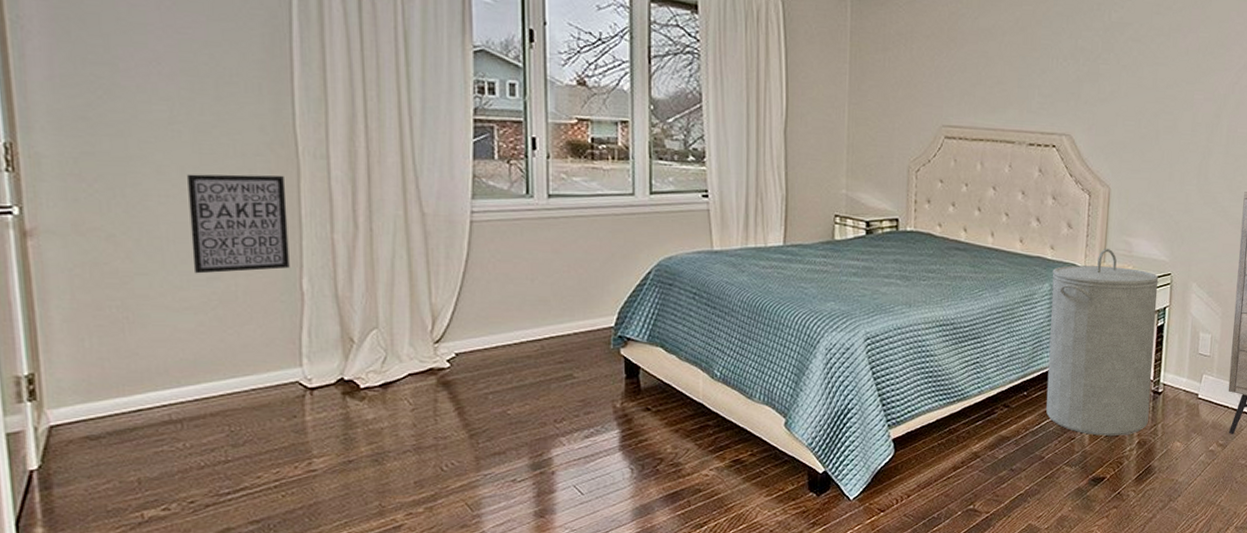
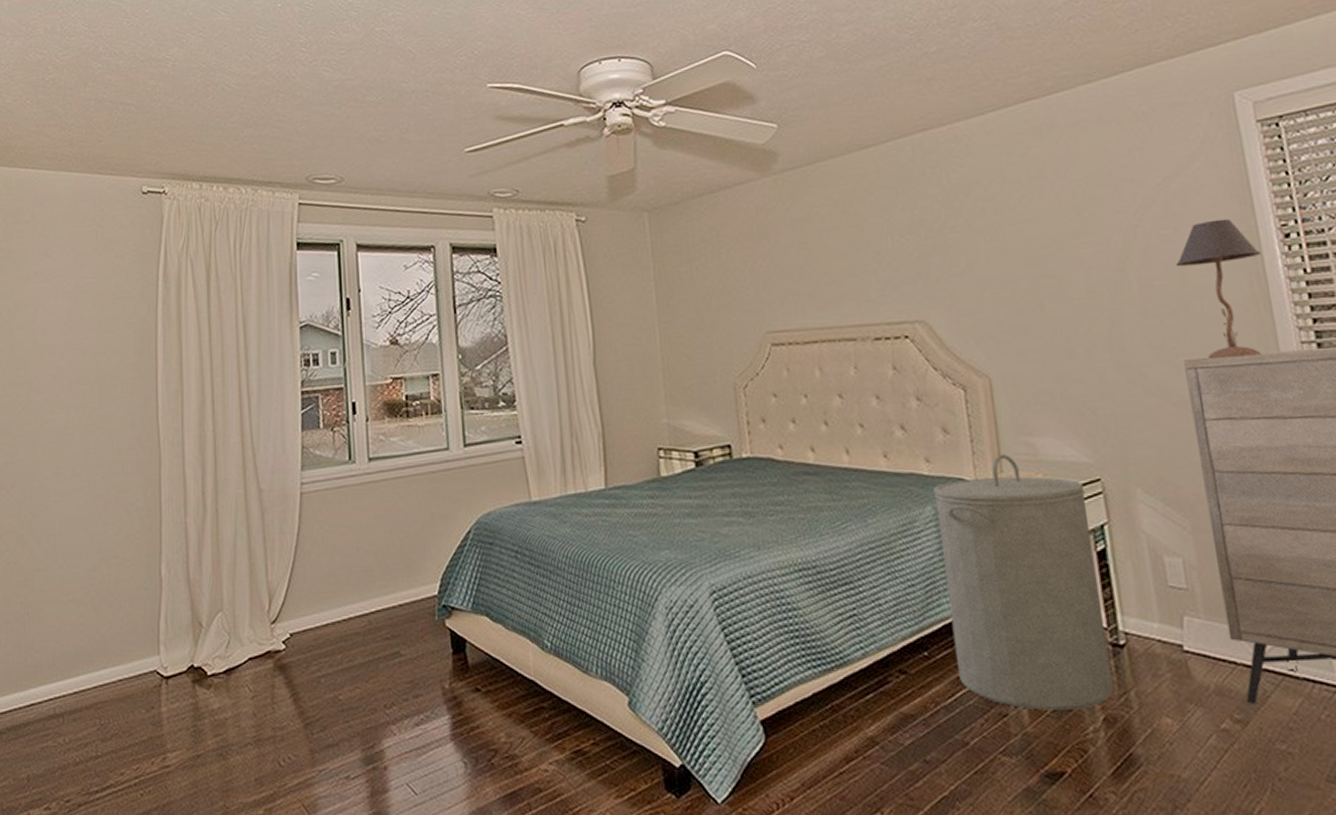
wall art: present [187,174,290,274] -> none [77,465,151,567]

